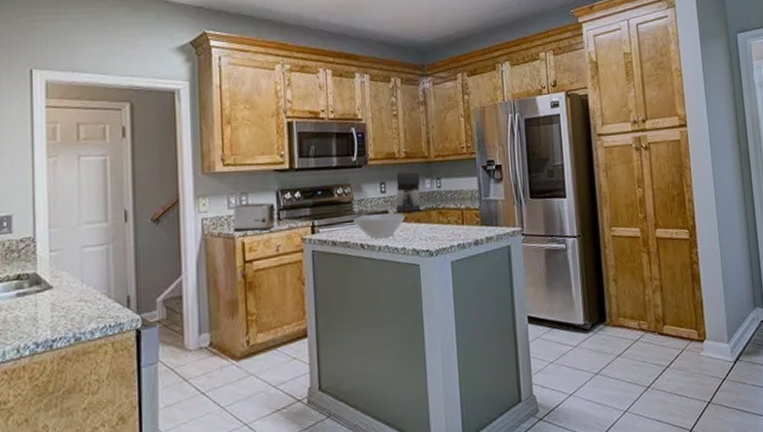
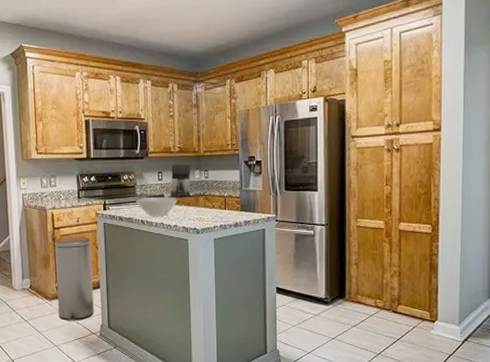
toaster: present [232,202,277,232] -> none [44,183,77,206]
pedal bin: none [244,269,300,388] -> present [54,236,94,322]

